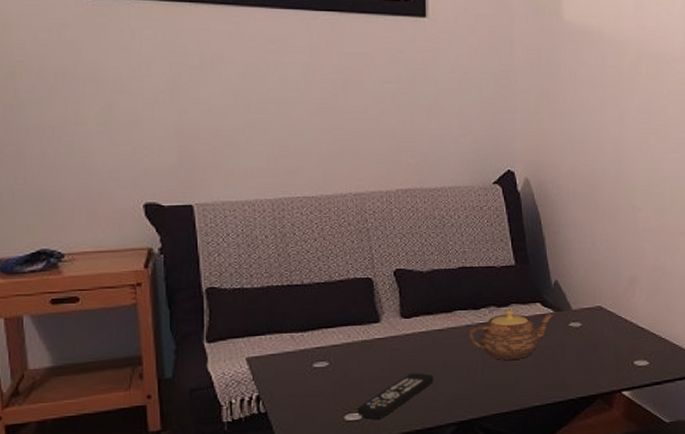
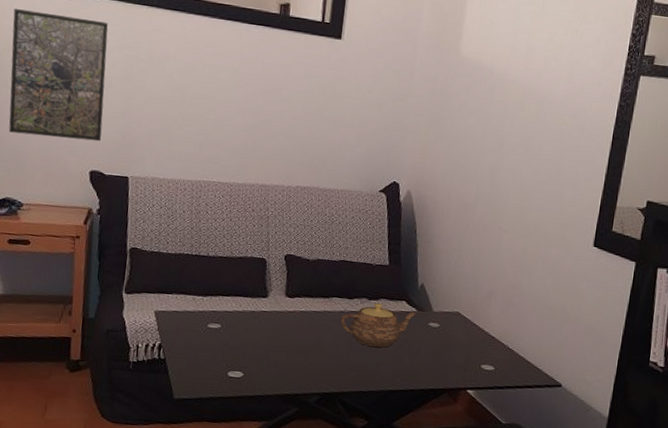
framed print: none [22,22,152,171] -> present [8,9,108,142]
remote control: present [357,373,434,419] -> none [239,345,306,380]

